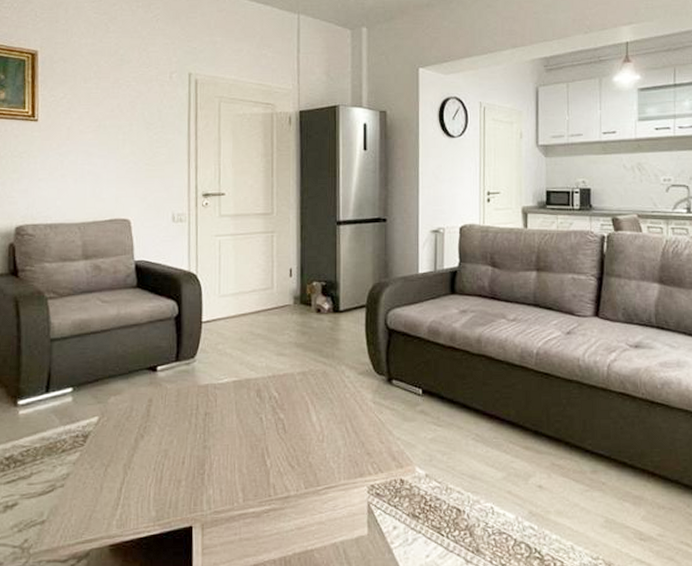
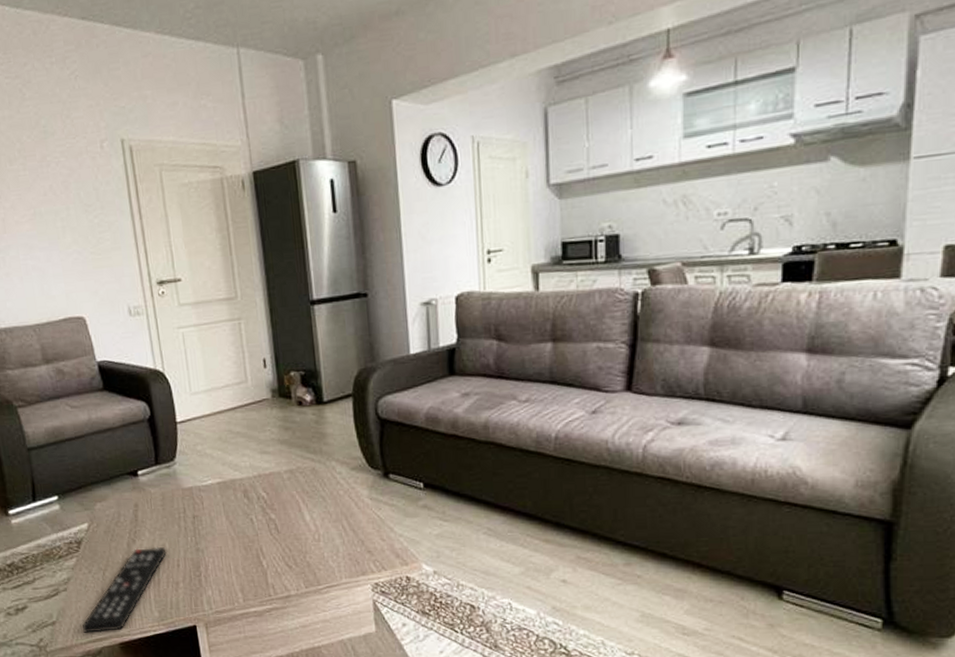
remote control: none [73,443,173,535] -> present [82,546,167,634]

